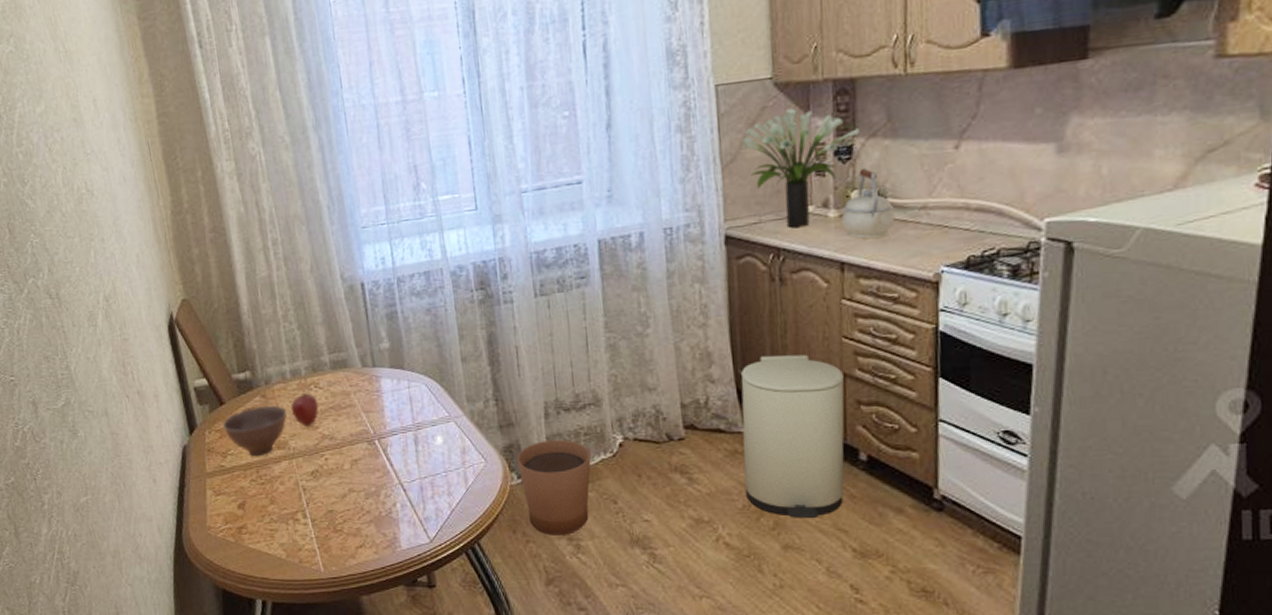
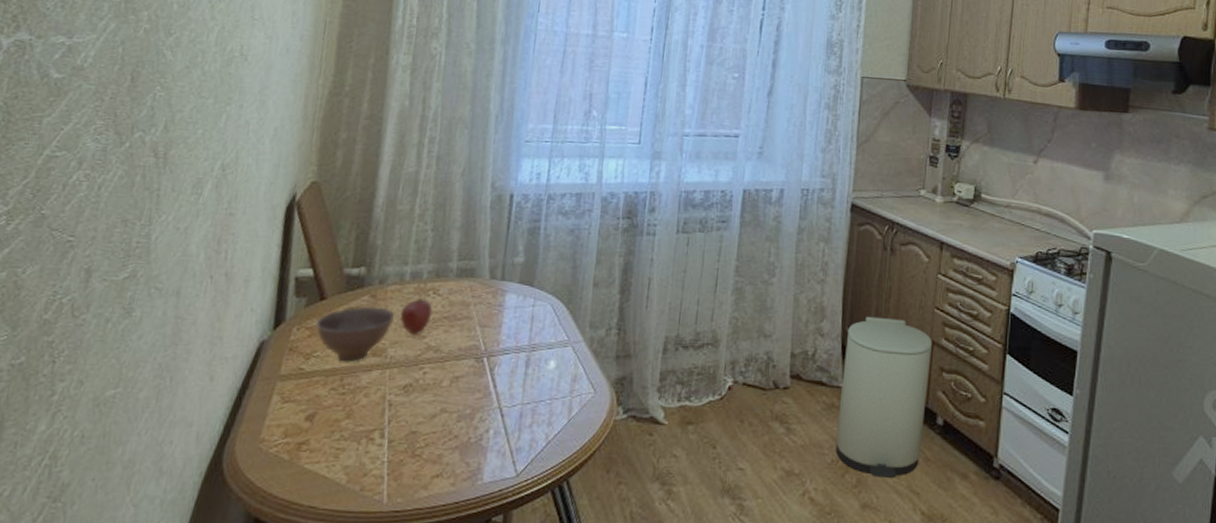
planter: present [517,440,592,535] -> none [626,376,701,479]
potted plant: present [741,108,860,229] -> none [875,107,966,207]
kettle: present [841,169,896,240] -> none [945,167,986,226]

